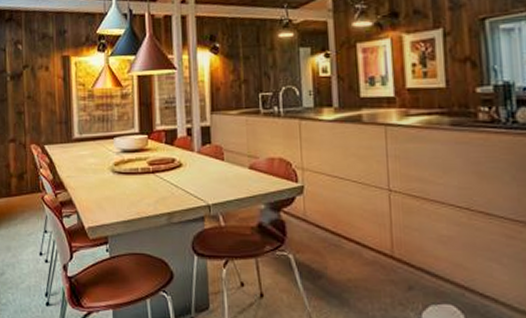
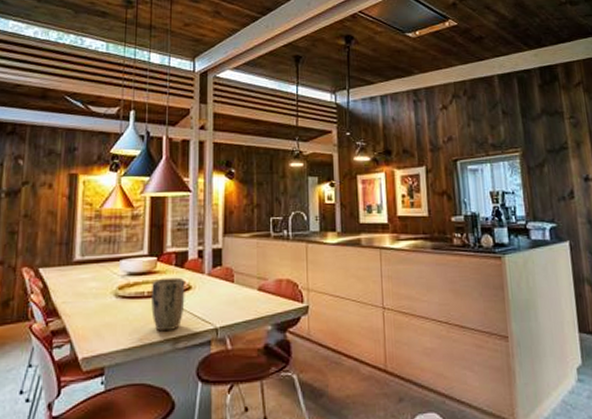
plant pot: none [145,155,177,206] -> present [151,277,185,332]

